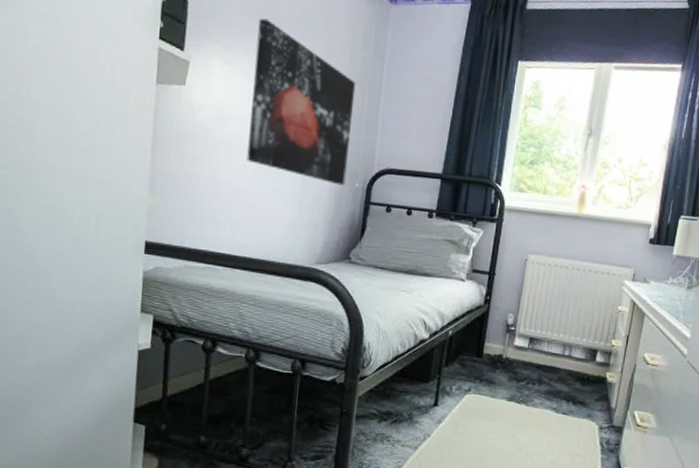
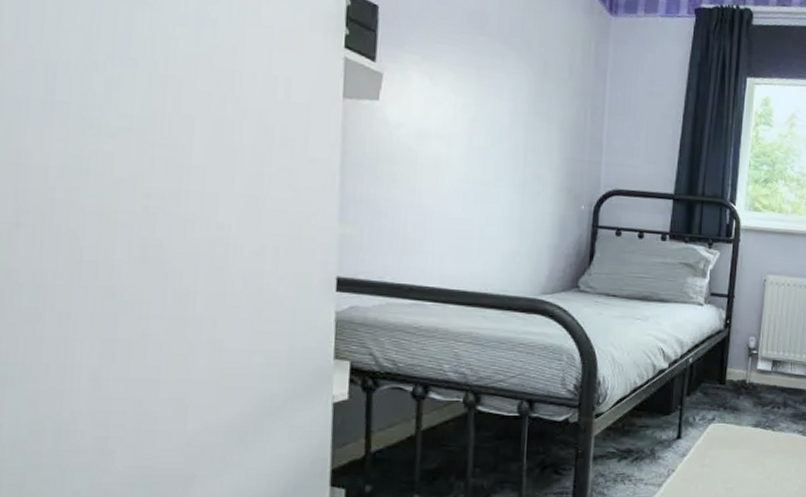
wall art: present [246,18,356,186] -> none [455,27,577,209]

